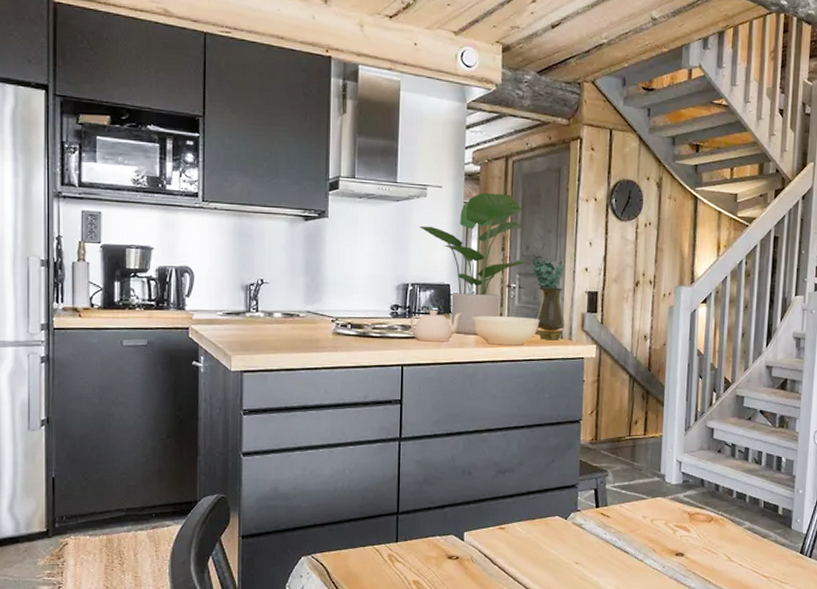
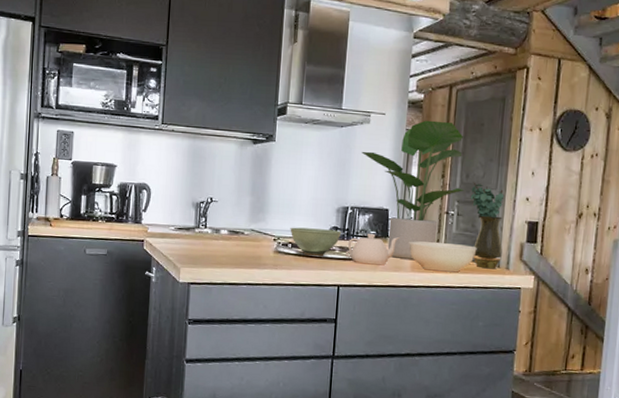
bowl: none [348,307,403,337] -> present [290,227,342,257]

